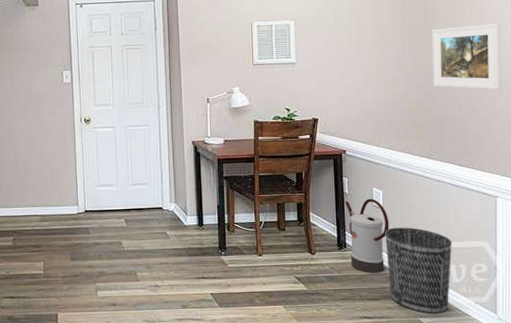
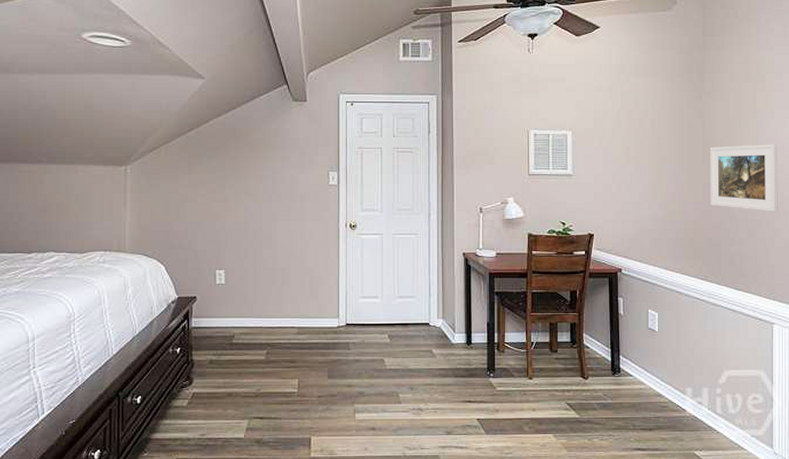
watering can: present [344,198,389,273] -> none [619,321,665,401]
wastebasket: present [385,227,452,314] -> none [660,352,728,447]

